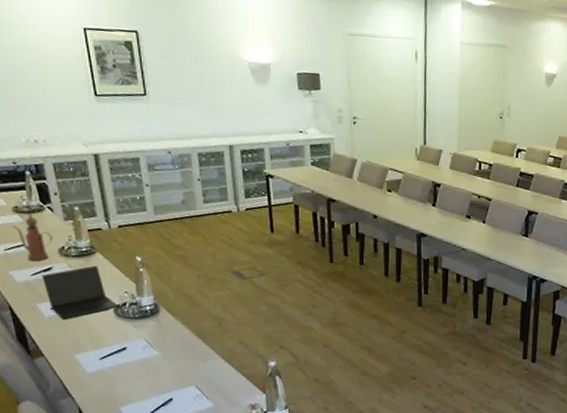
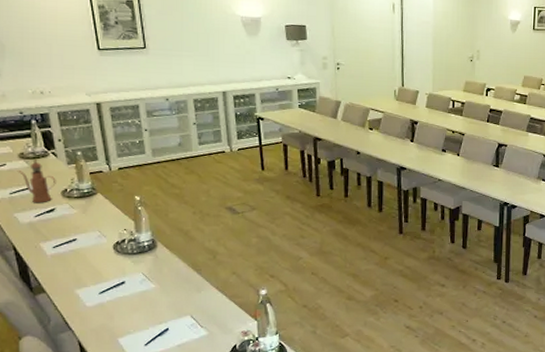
laptop: present [42,265,118,319] -> none [45,205,118,257]

